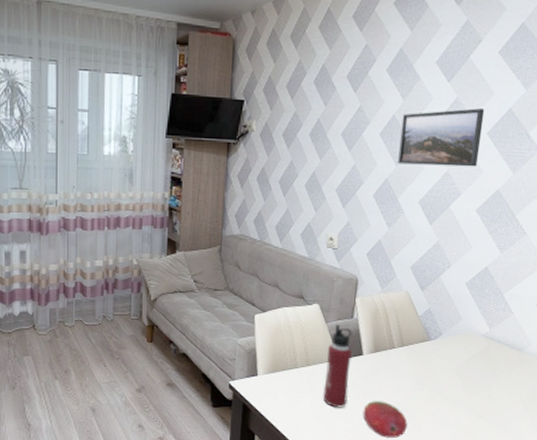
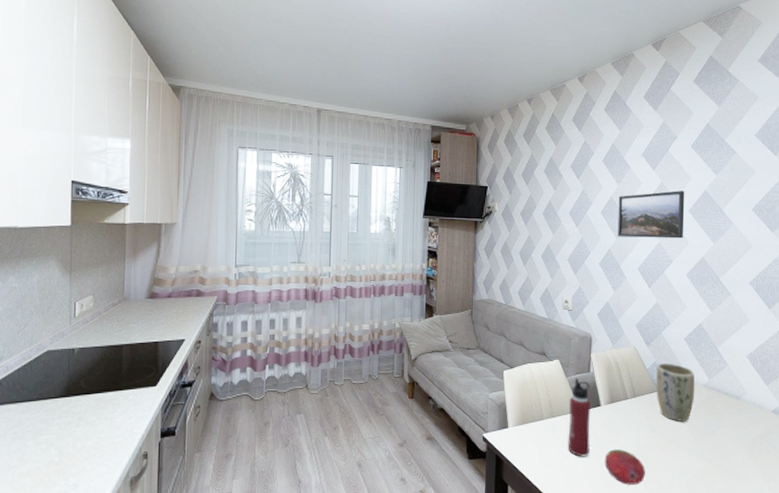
plant pot: none [427,310,474,374] -> present [656,363,695,421]

